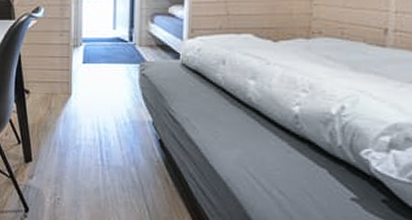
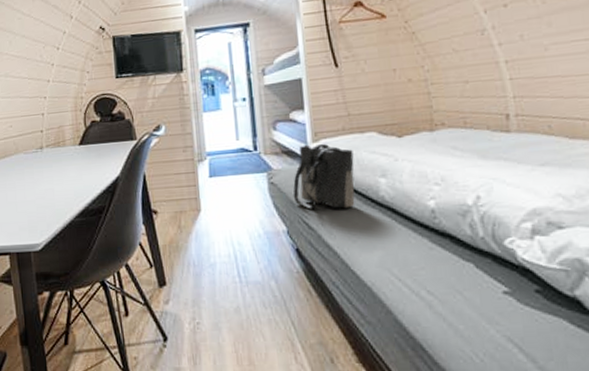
tote bag: none [162,40,227,106] -> present [293,143,355,210]

